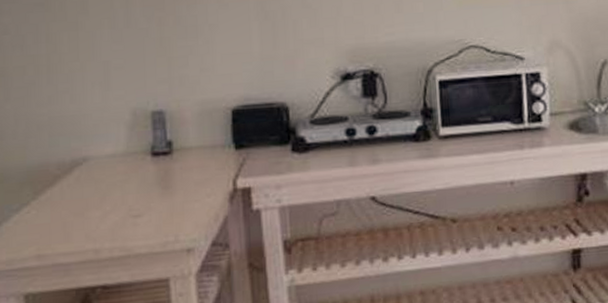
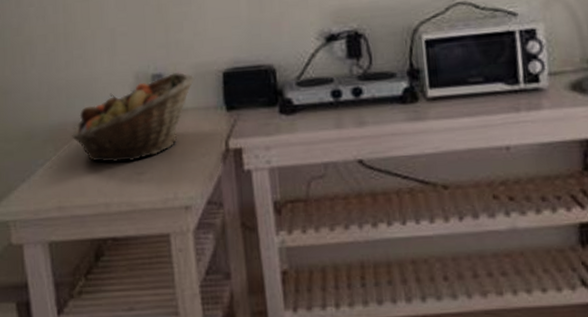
fruit basket: none [55,109,201,206] -> present [72,72,195,163]

